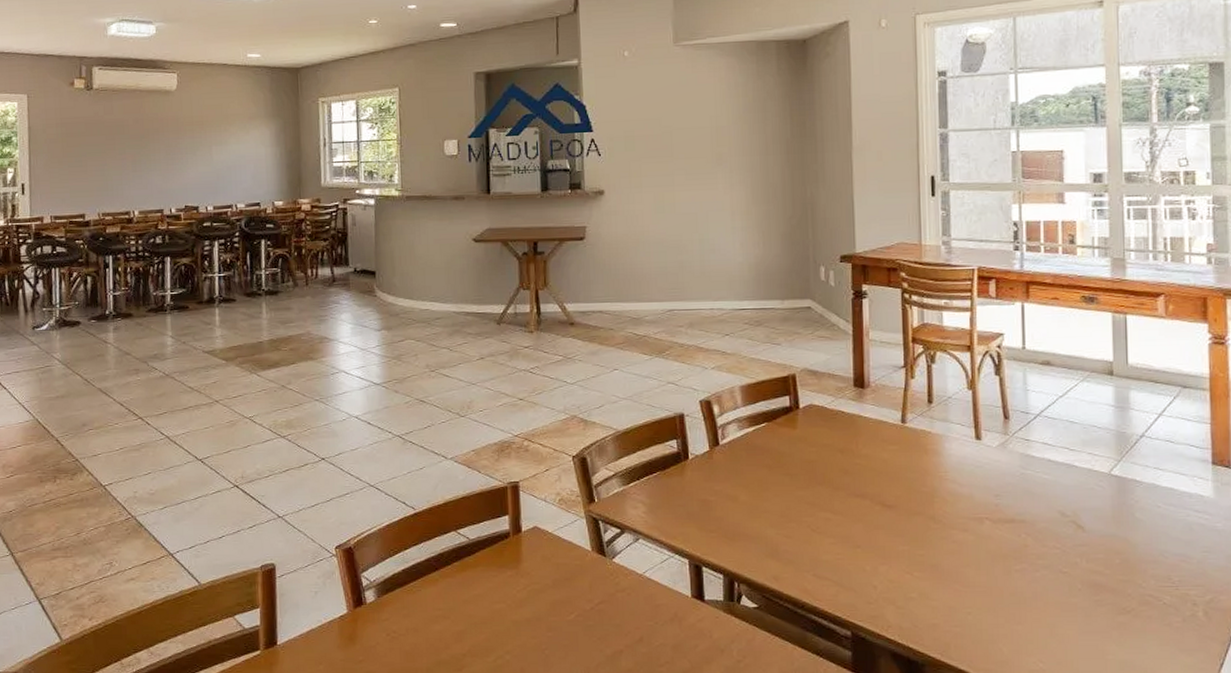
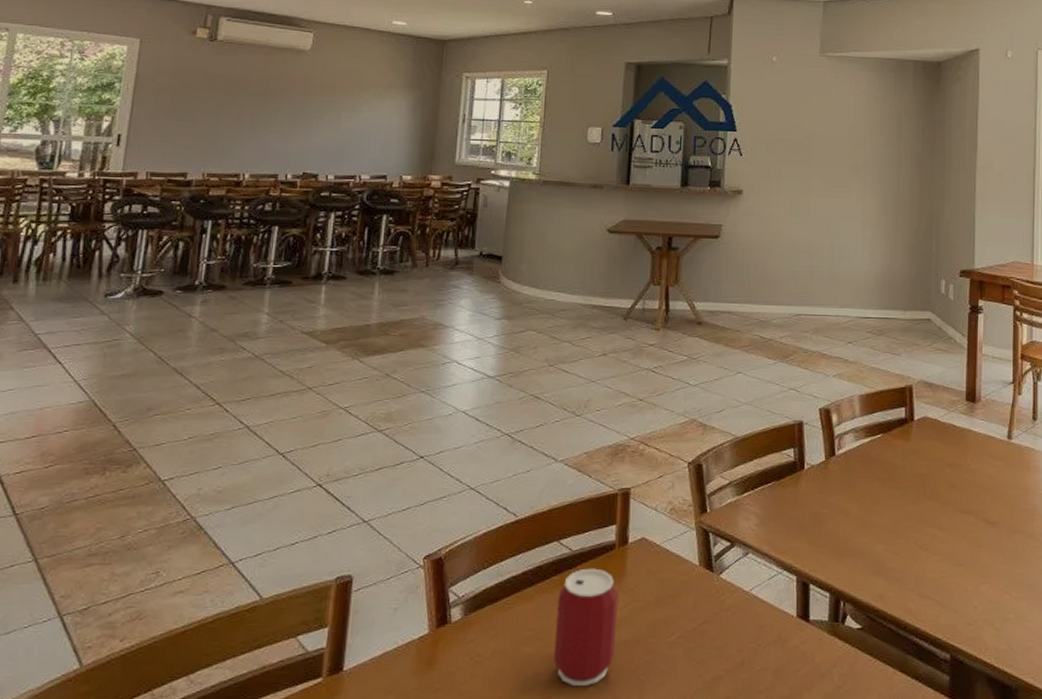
can: none [460,555,519,658] -> present [553,568,619,686]

